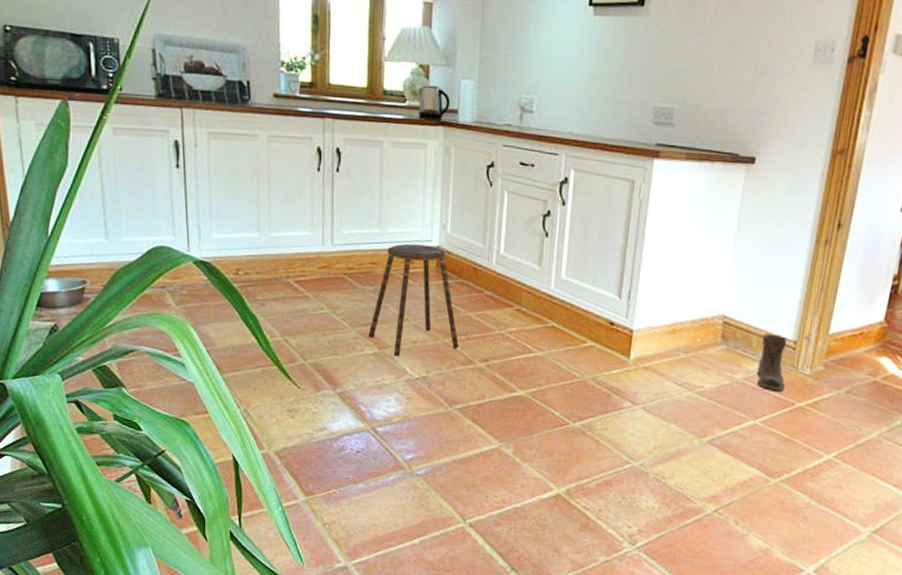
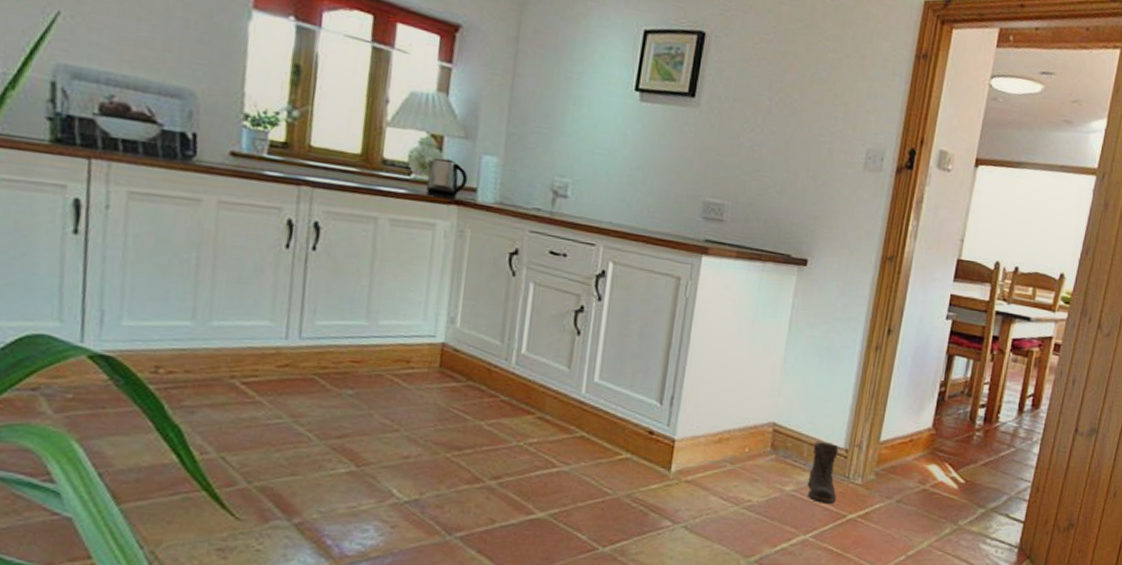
stool: present [368,243,460,357] -> none [342,339,465,476]

